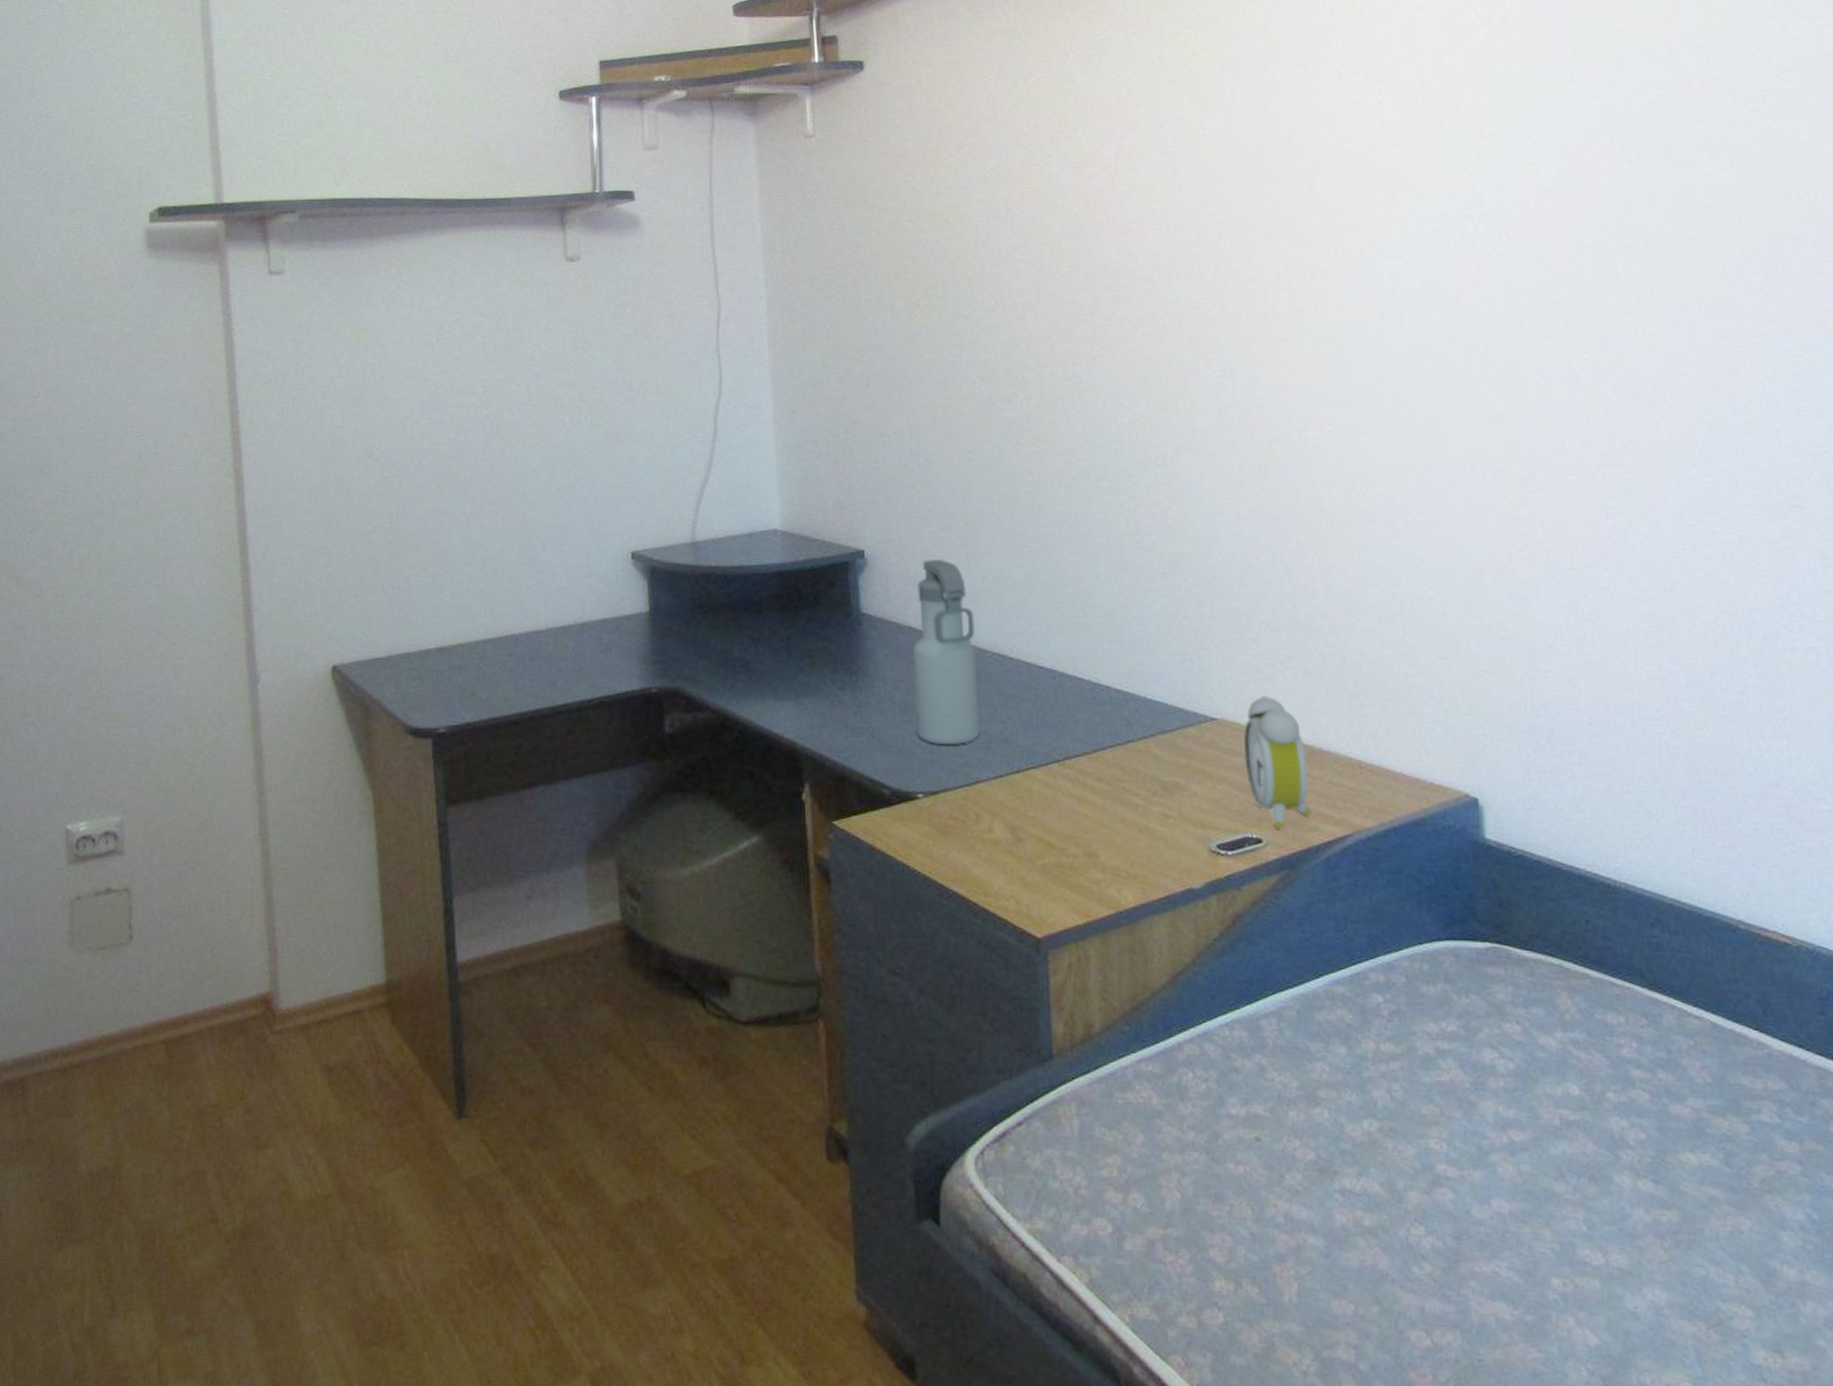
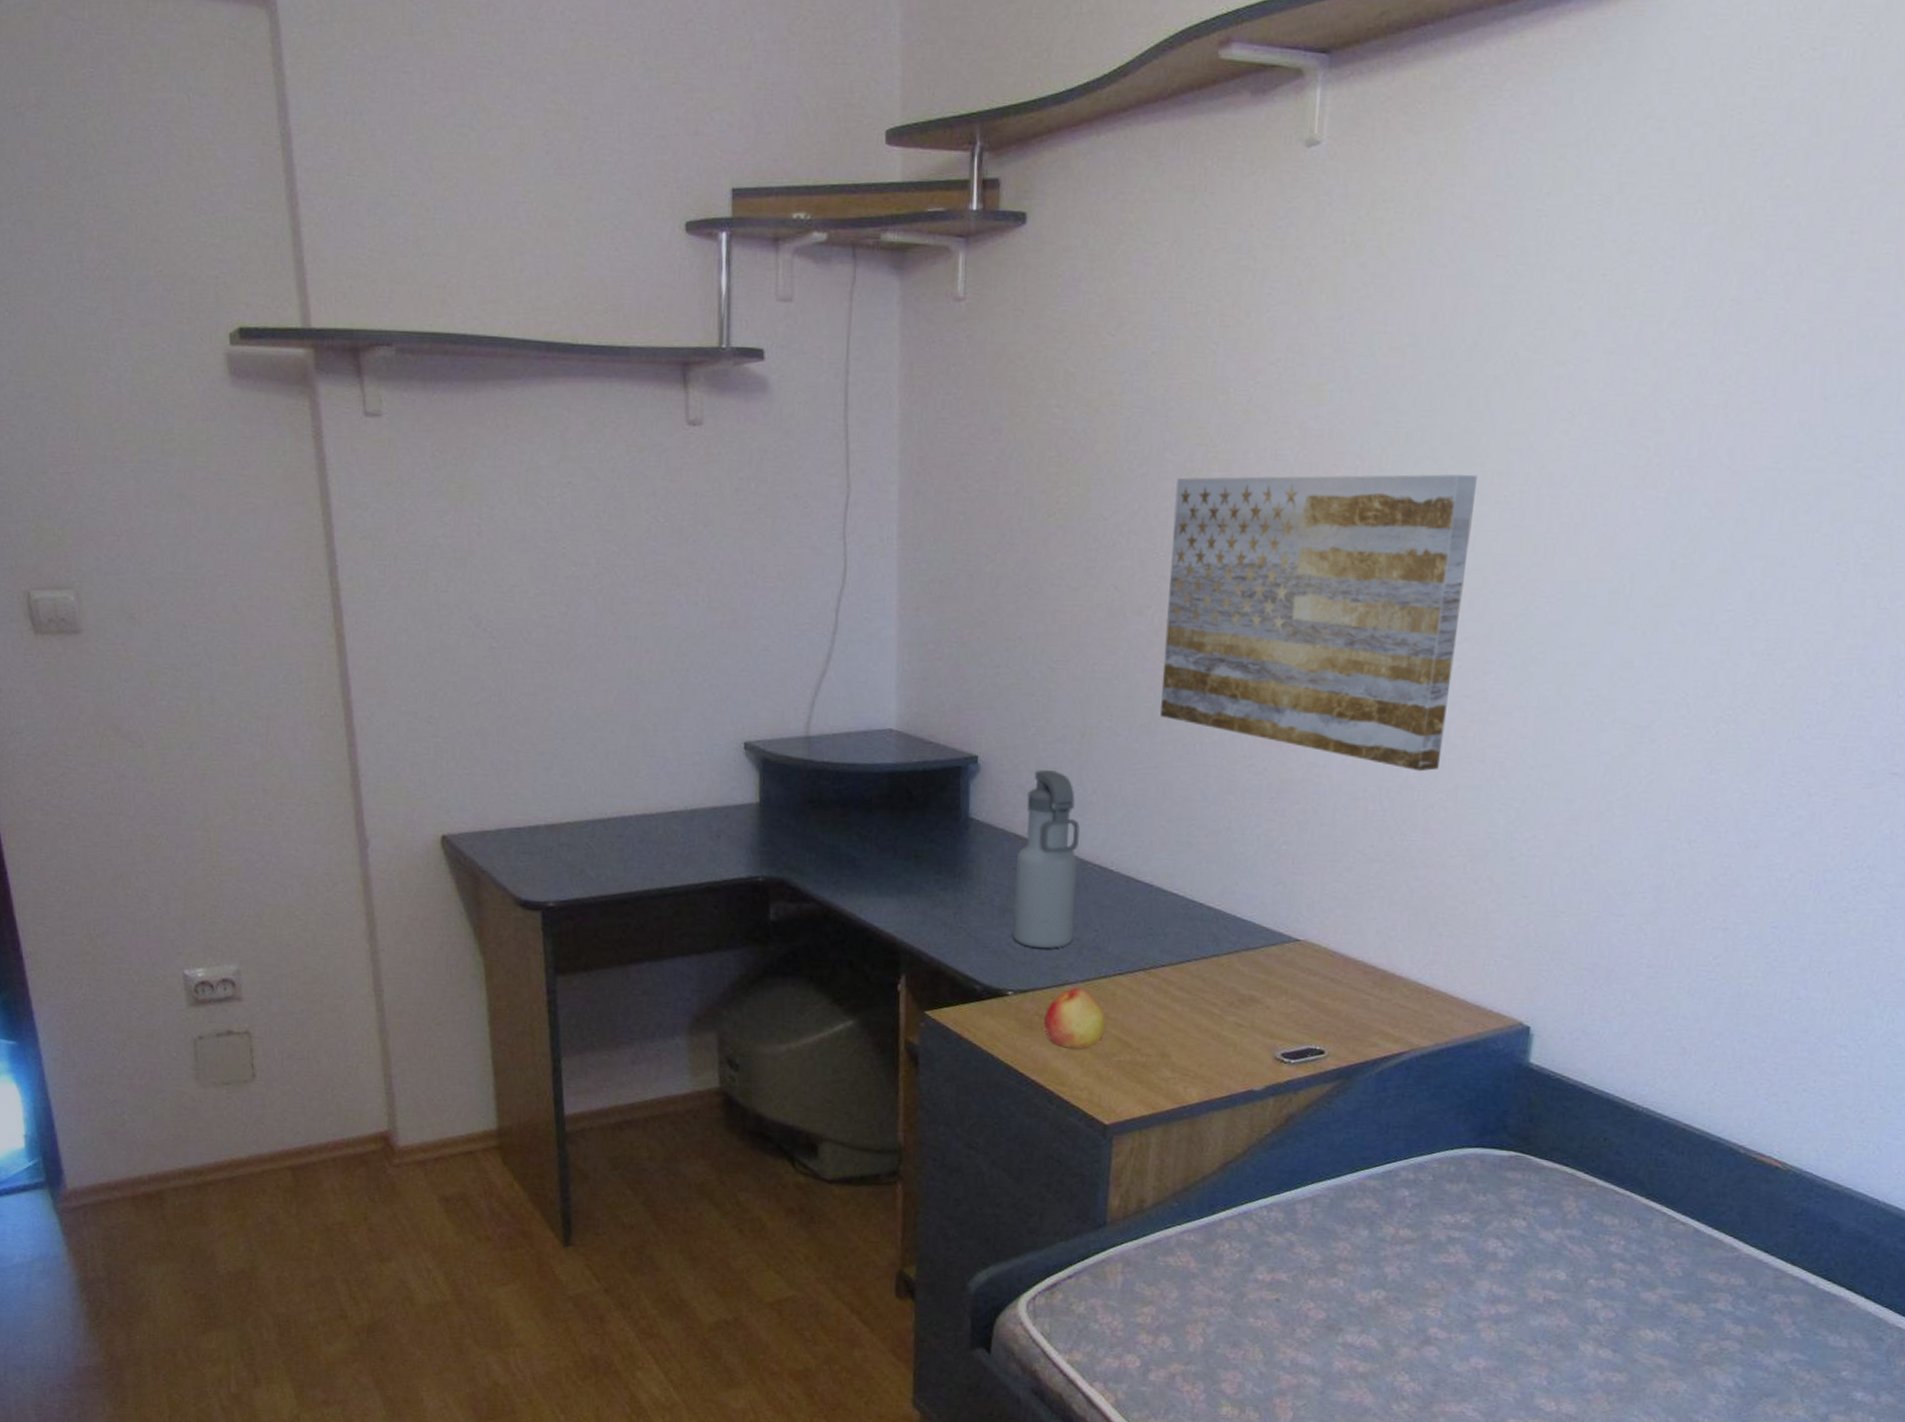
apple: none [958,786,1026,855] -> present [1043,988,1107,1050]
wall art: none [1029,252,1329,536] -> present [1160,474,1478,772]
alarm clock: present [1243,695,1311,830] -> none [1319,921,1379,1044]

